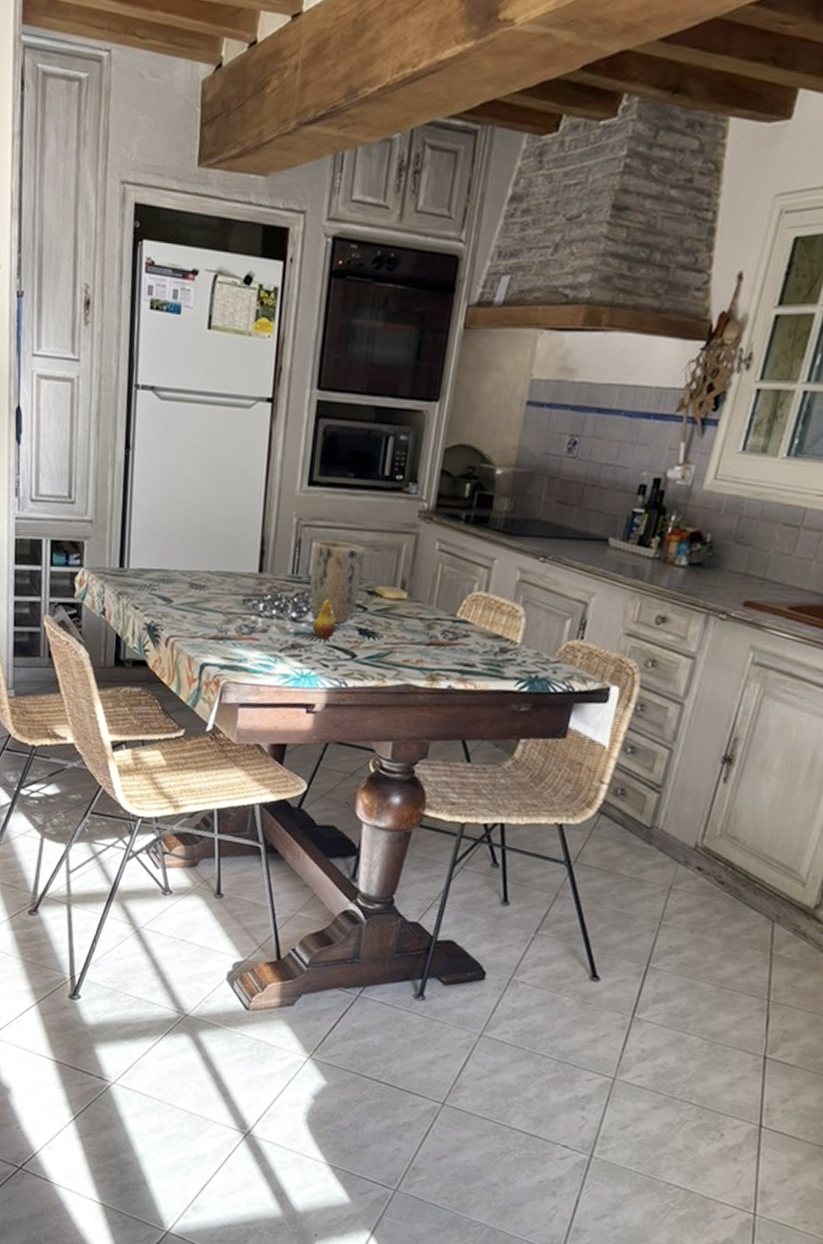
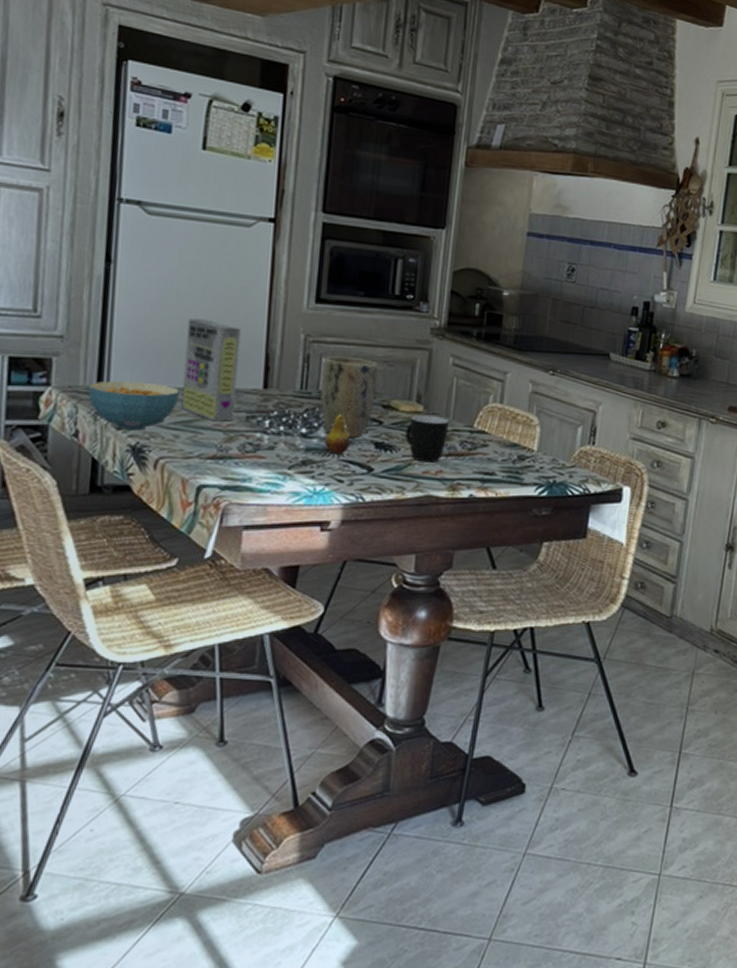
cereal bowl: none [112,563,187,610] -> present [88,381,179,431]
cereal box: none [188,503,240,604] -> present [181,318,241,422]
mug: none [388,602,432,651] -> present [405,415,449,463]

